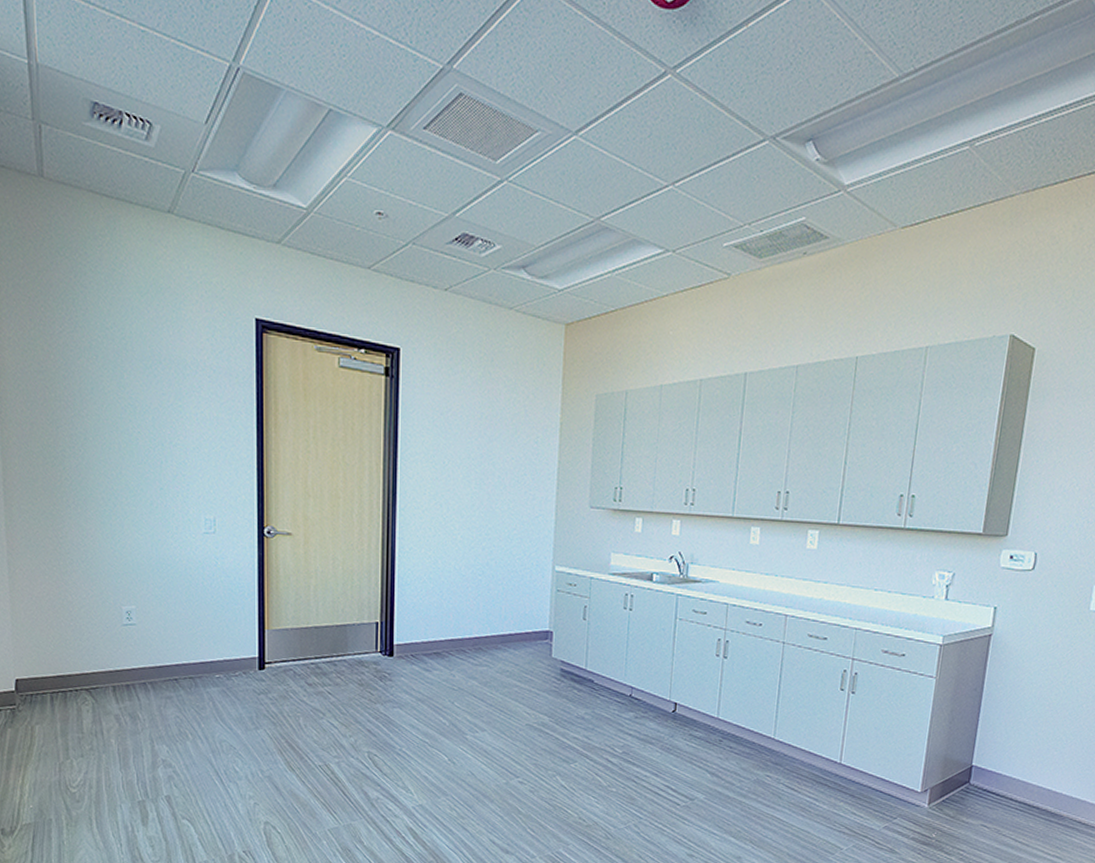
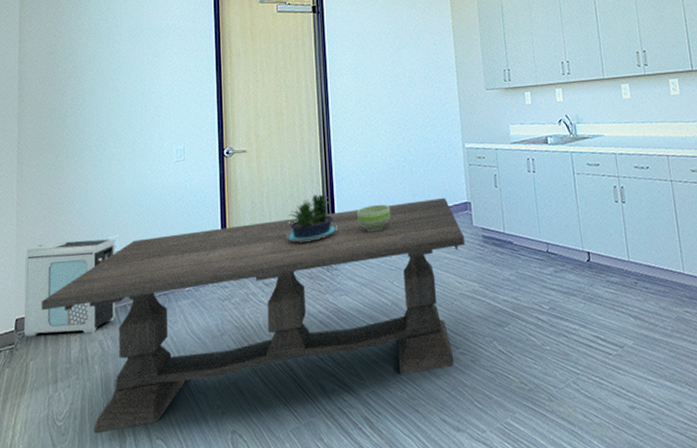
air purifier: none [22,602,133,706] -> present [23,239,115,336]
dining table: none [45,614,541,806] -> present [41,197,465,434]
potted plant: none [334,596,396,647] -> present [285,194,338,243]
bowl: none [419,617,459,646] -> present [356,204,391,231]

